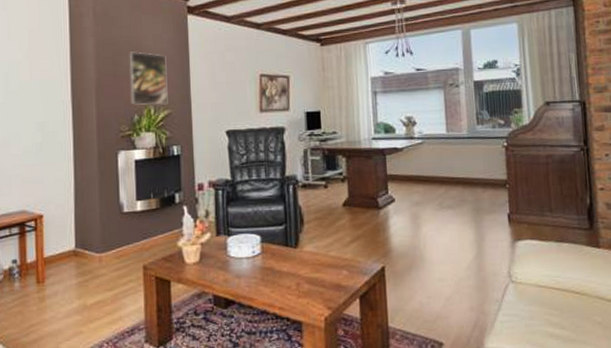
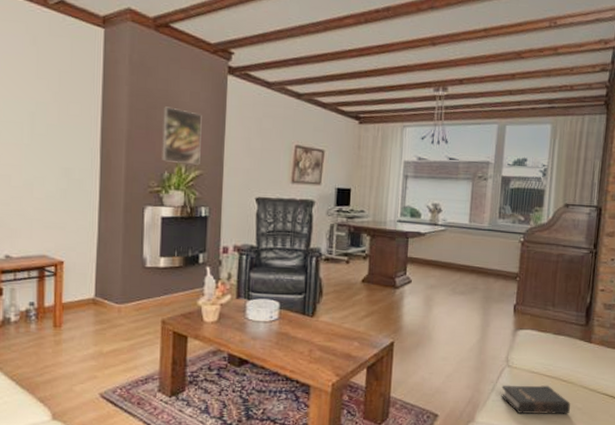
hardback book: none [508,300,589,334] -> present [501,385,570,415]

